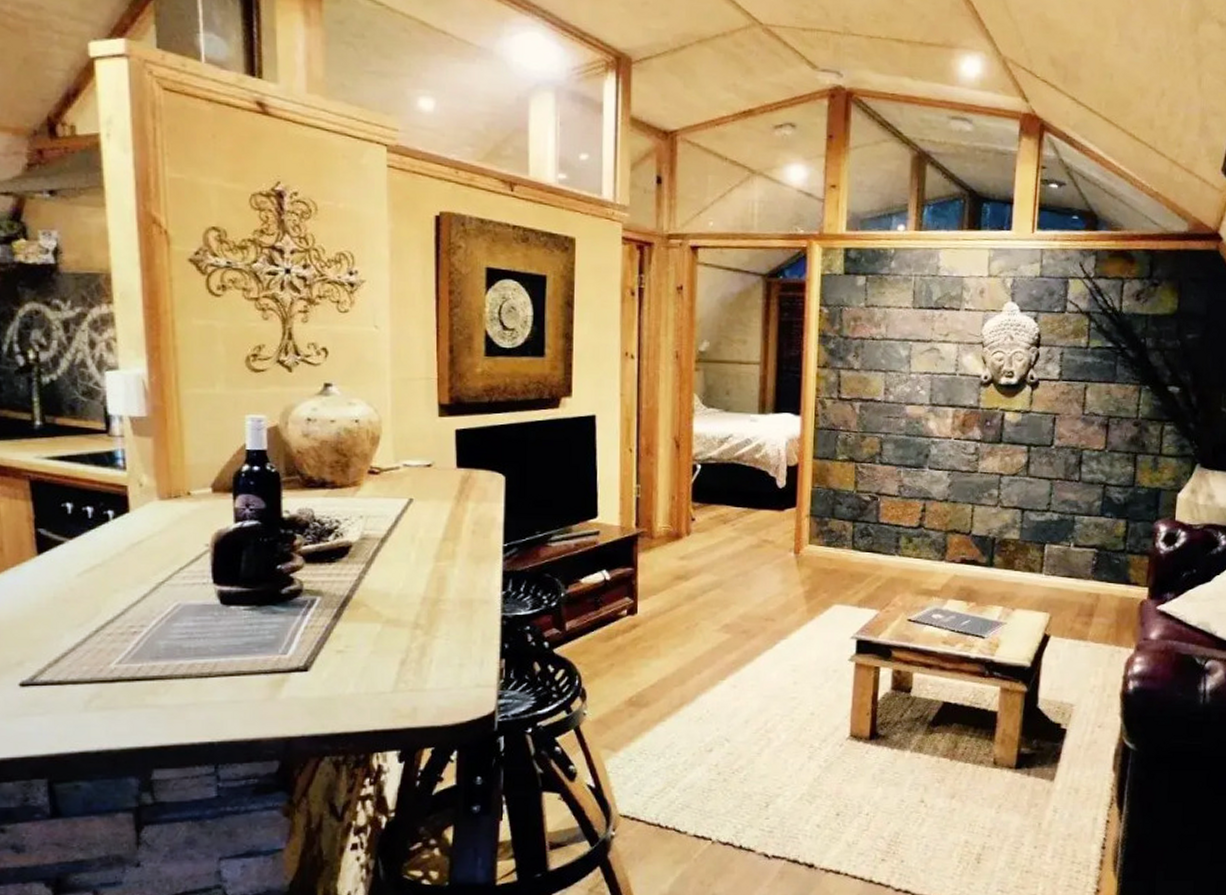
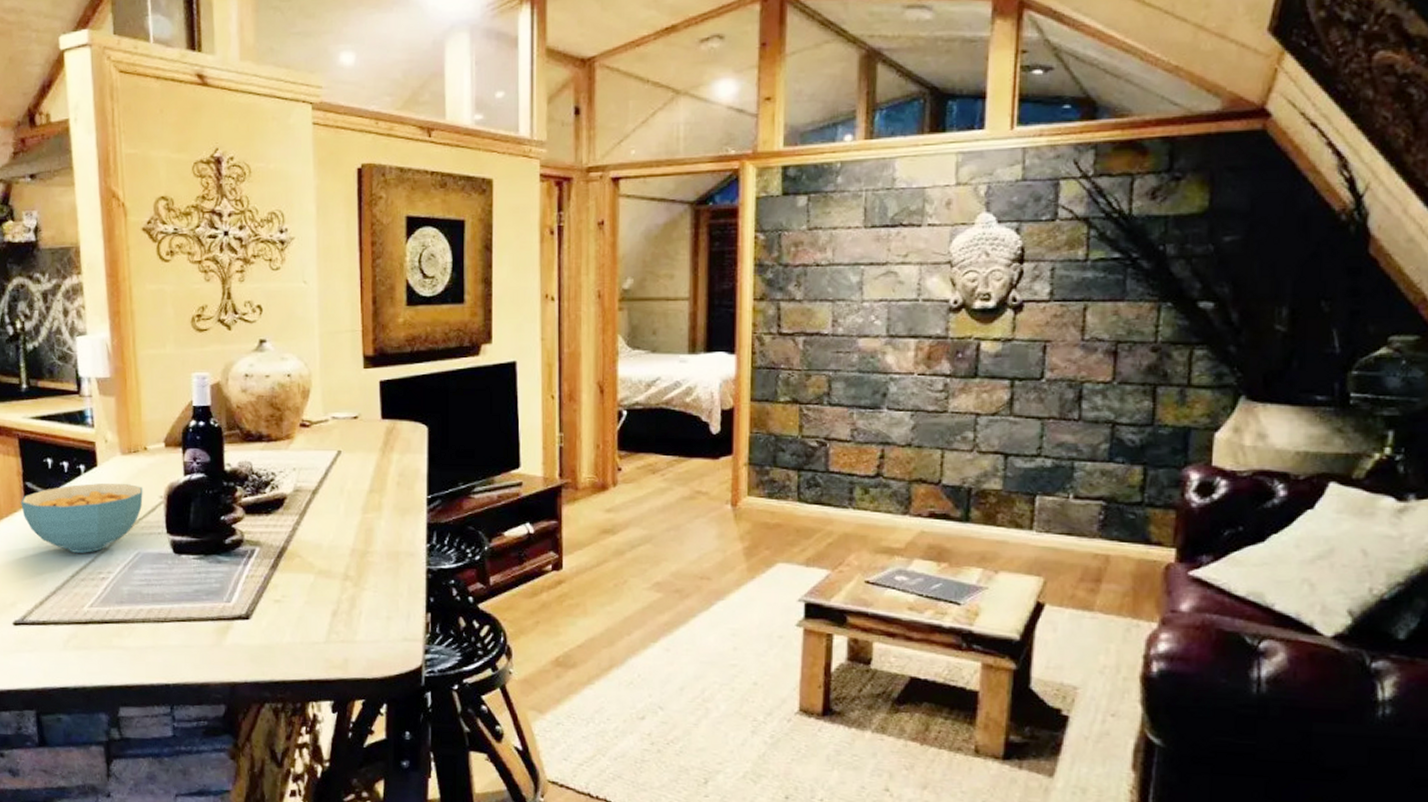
cereal bowl: none [32,530,185,606] -> present [21,483,143,553]

